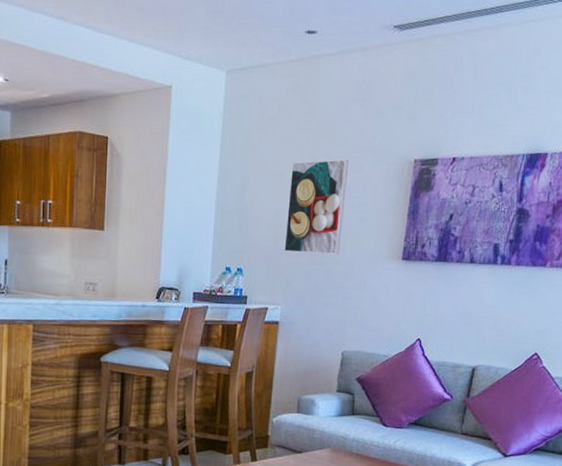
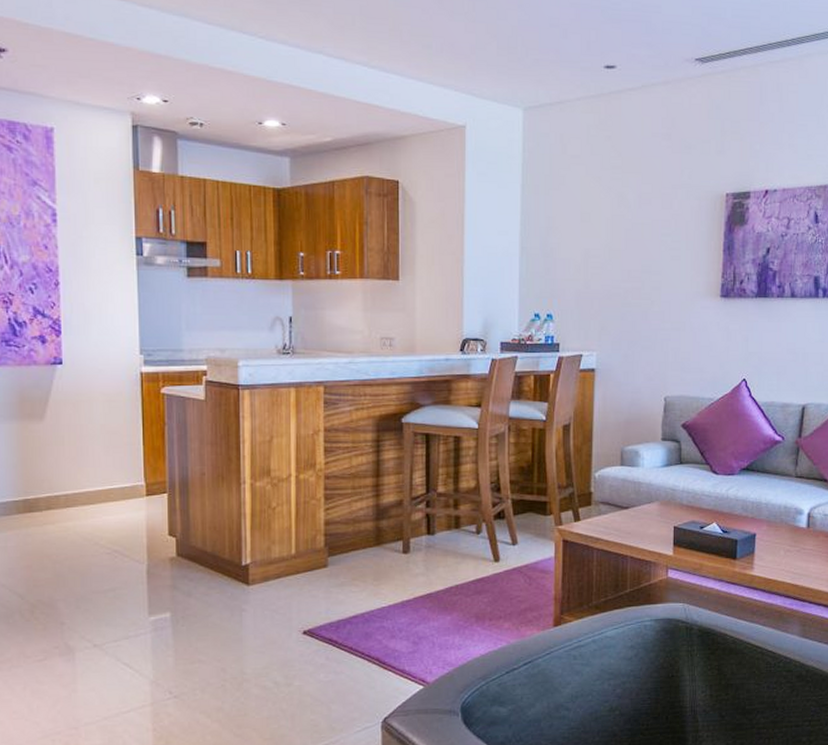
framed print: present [284,159,348,255] -> none [596,195,657,296]

